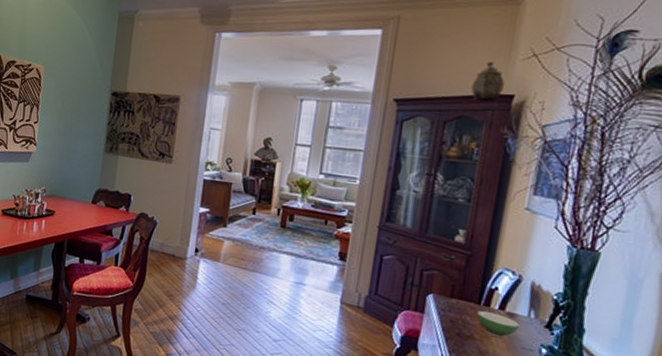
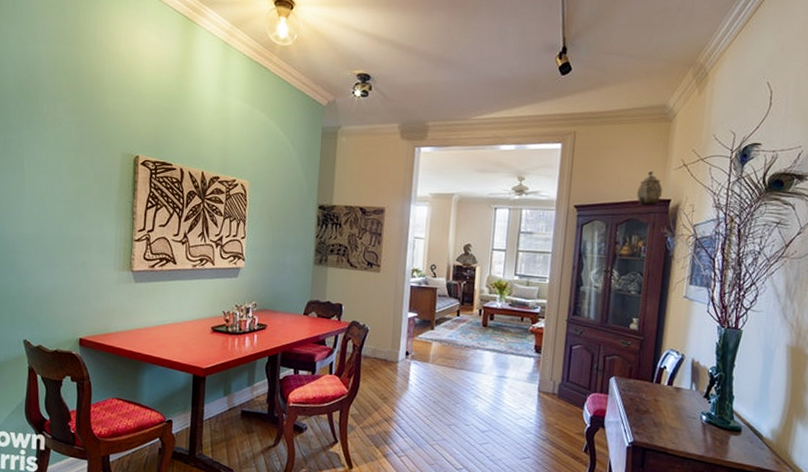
bowl: present [476,310,520,339] -> none [650,387,685,410]

